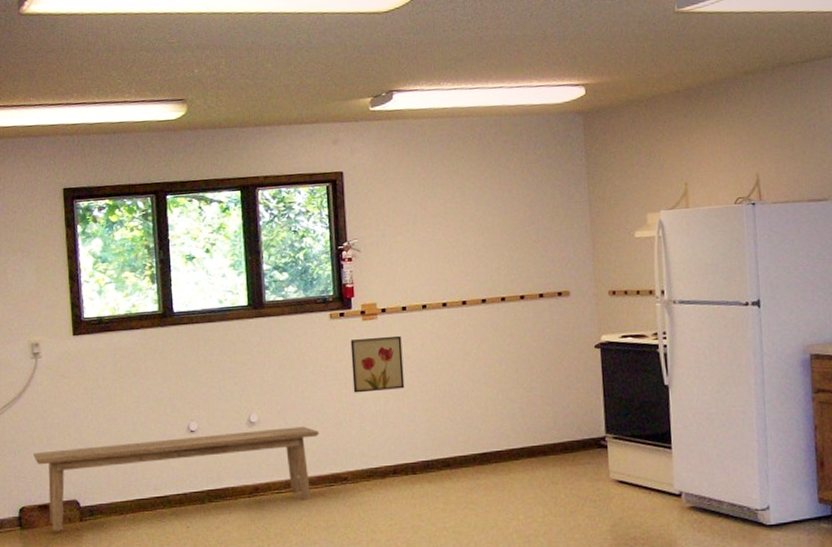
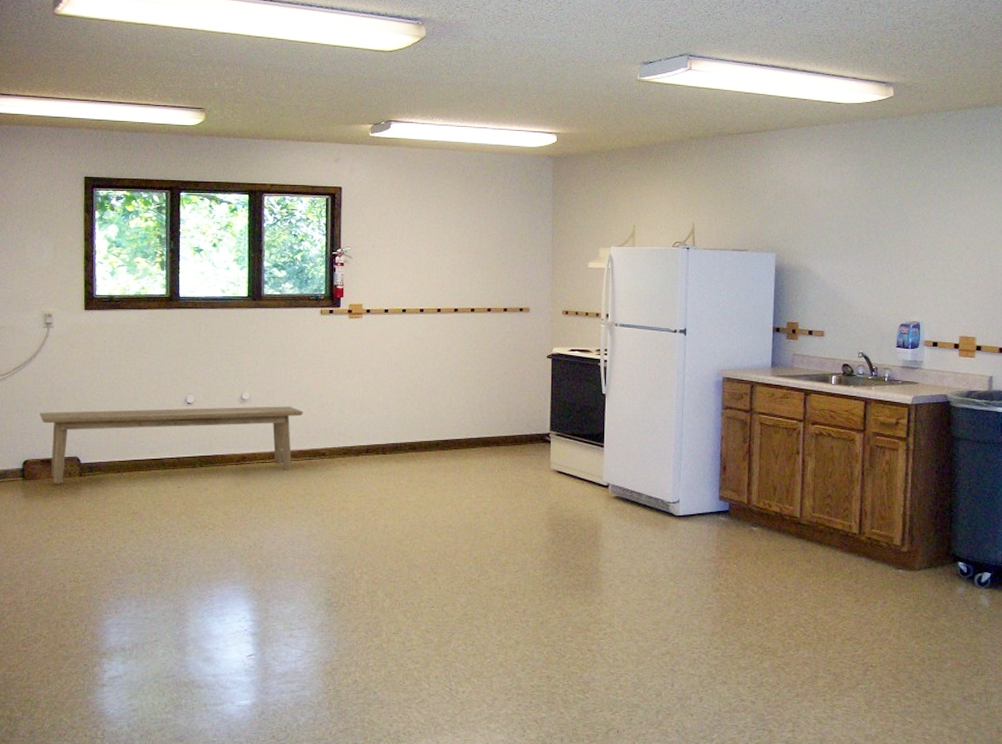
wall art: present [350,335,405,393] -> none [336,333,382,381]

